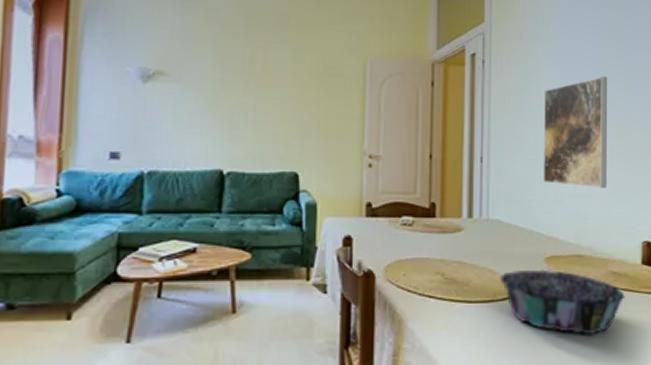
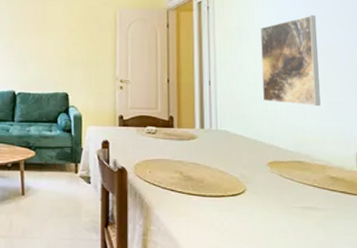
decorative bowl: present [499,269,625,335] -> none [229,171,344,230]

